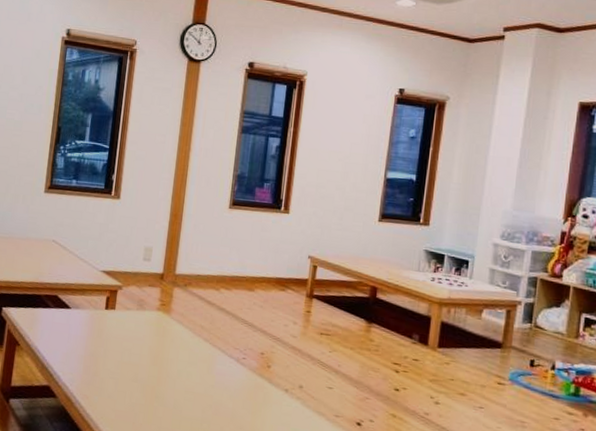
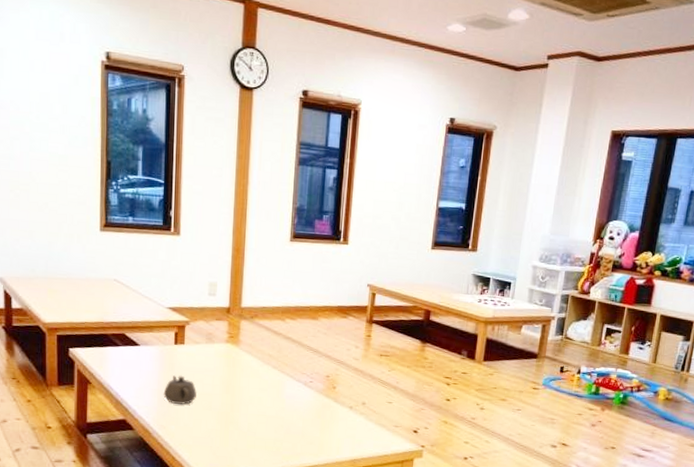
teapot: none [89,342,124,374] -> present [163,375,198,405]

